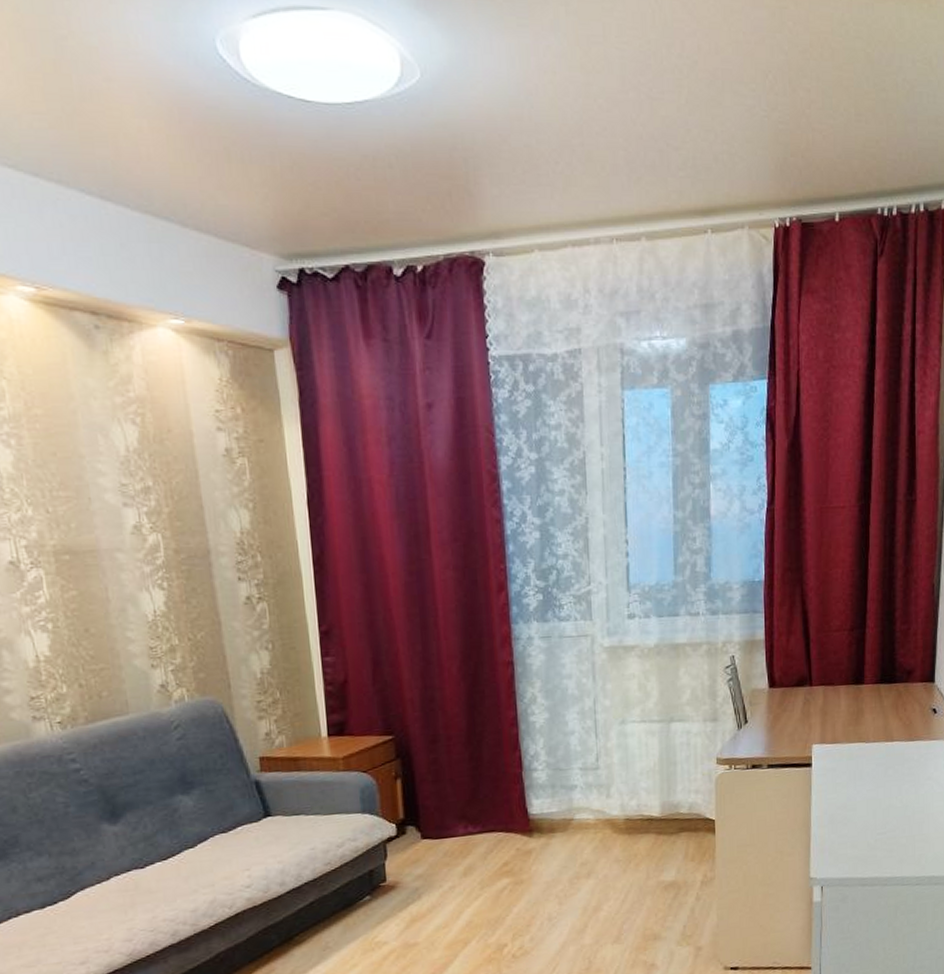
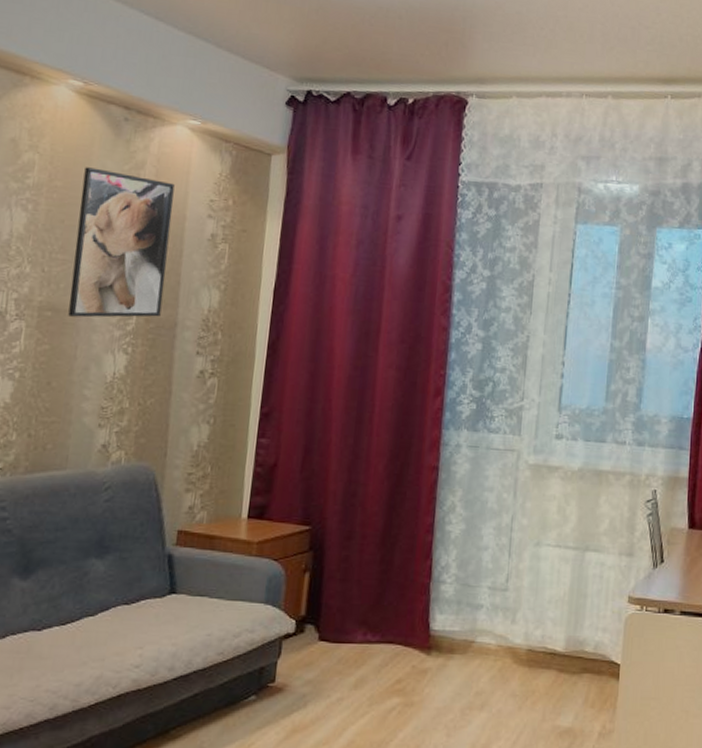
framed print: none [64,388,190,558] -> present [68,167,175,318]

